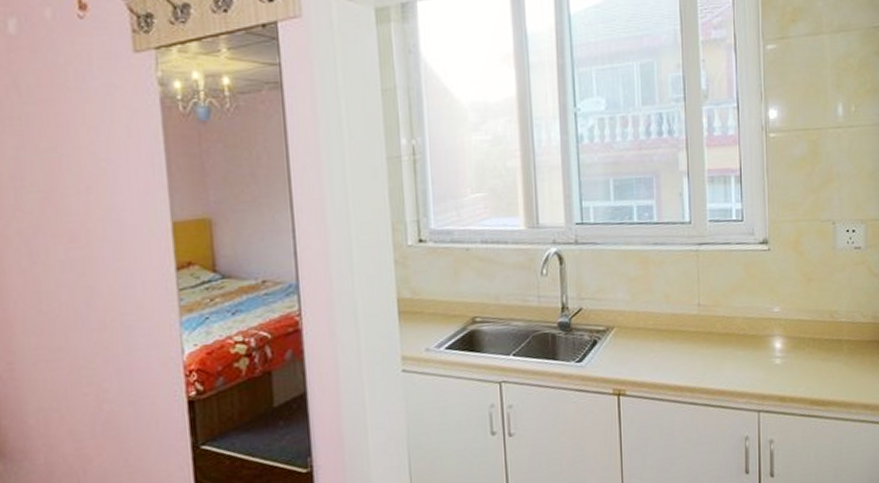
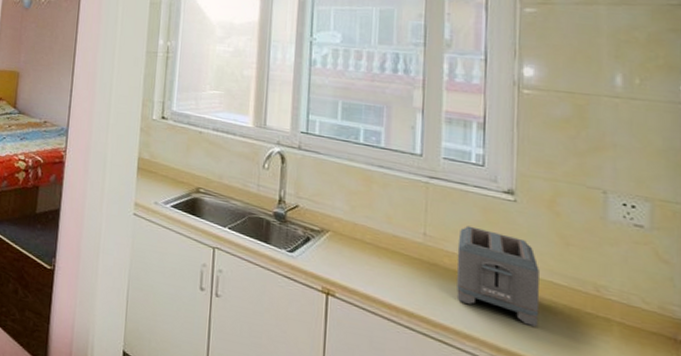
toaster: none [726,285,792,367] -> present [456,225,540,327]

